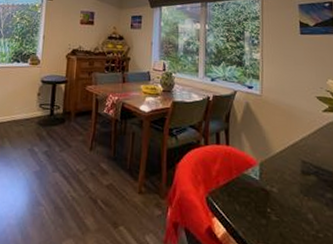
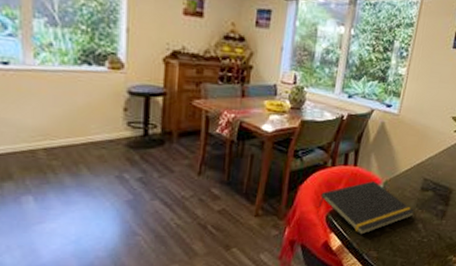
notepad: none [197,161,301,222] -> present [318,181,415,235]

